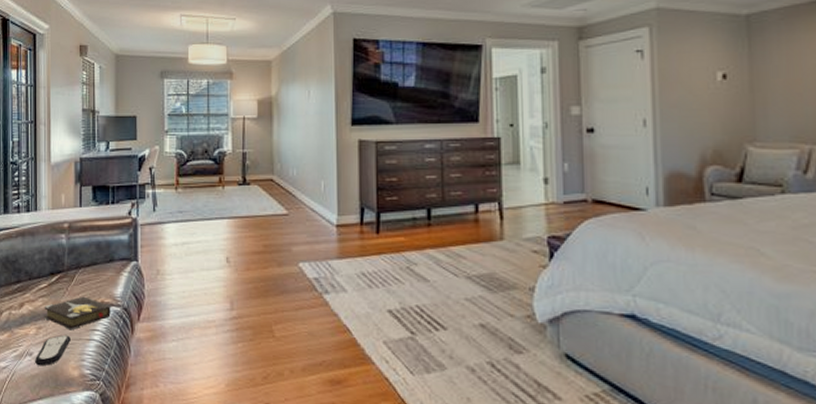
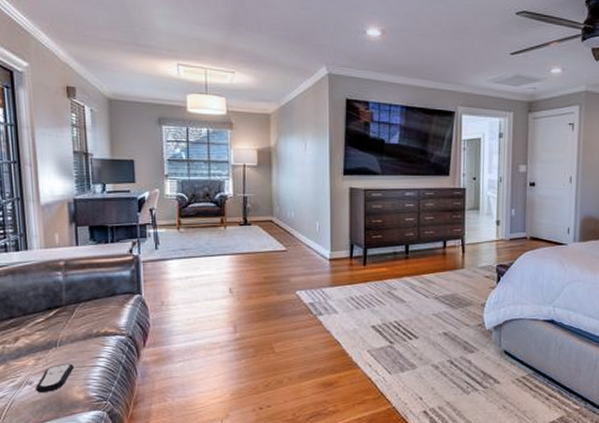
hardback book: present [44,296,111,331] -> none [42,328,115,359]

